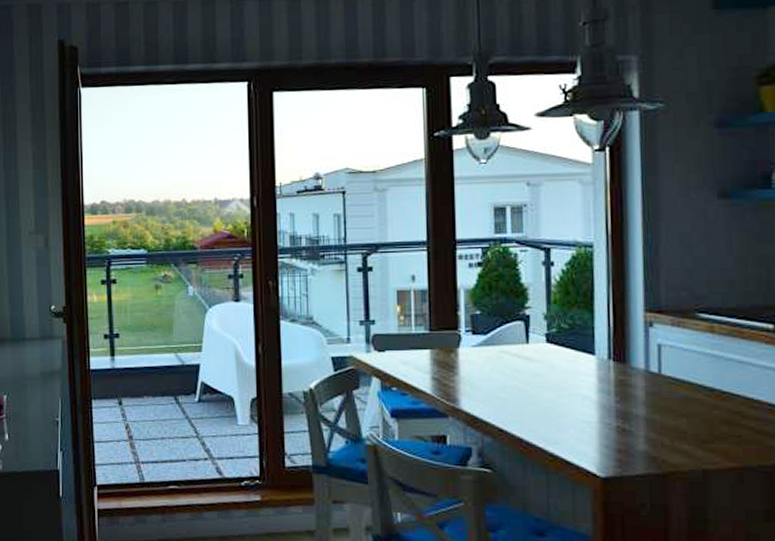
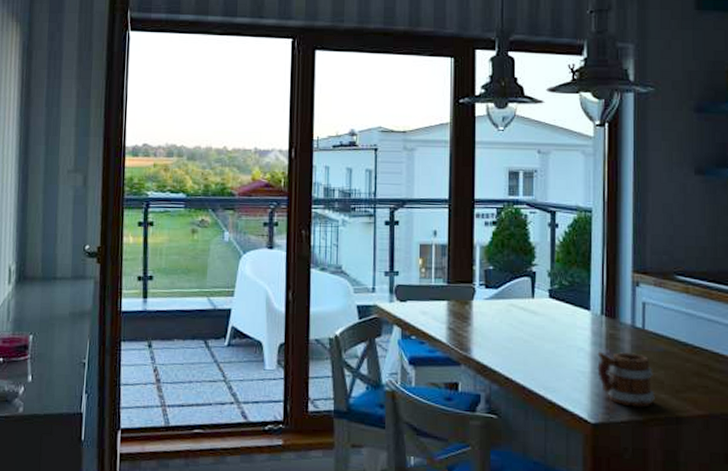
mug: none [605,399,676,460] -> present [597,351,655,407]

